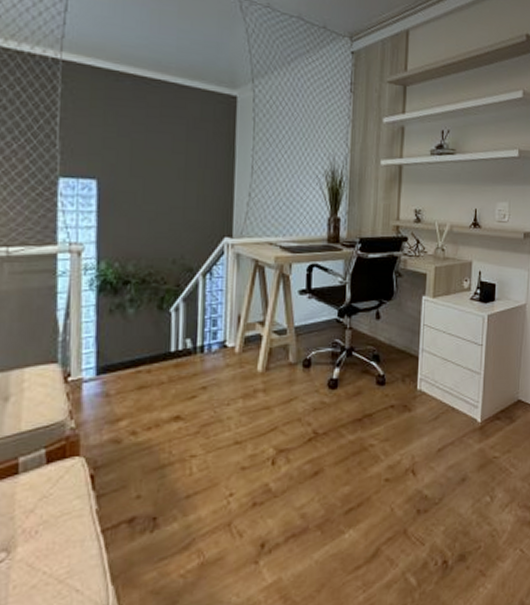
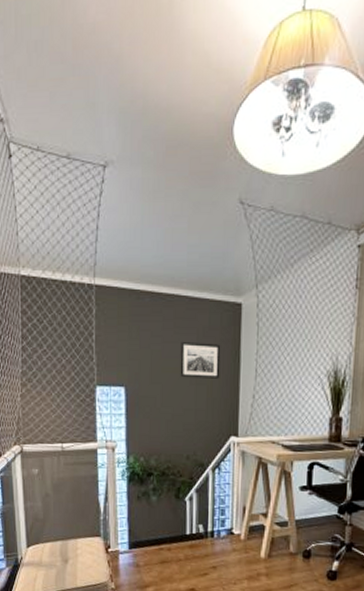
wall art: none [166,131,214,174] -> present [180,341,221,379]

